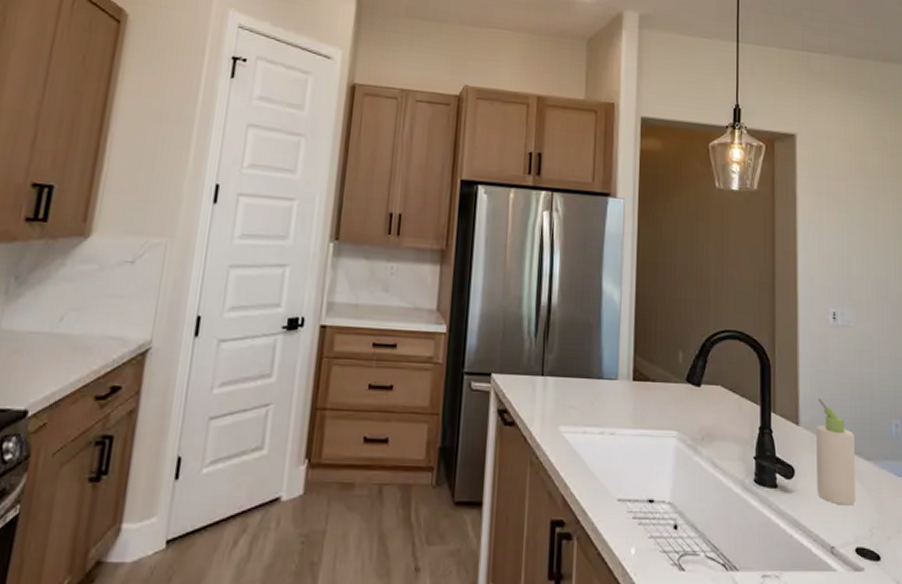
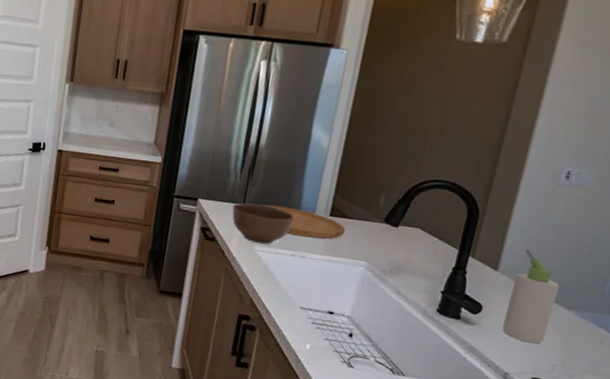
bowl: none [530,373,596,423] -> present [232,202,294,244]
cutting board: none [563,373,651,409] -> present [263,204,346,239]

